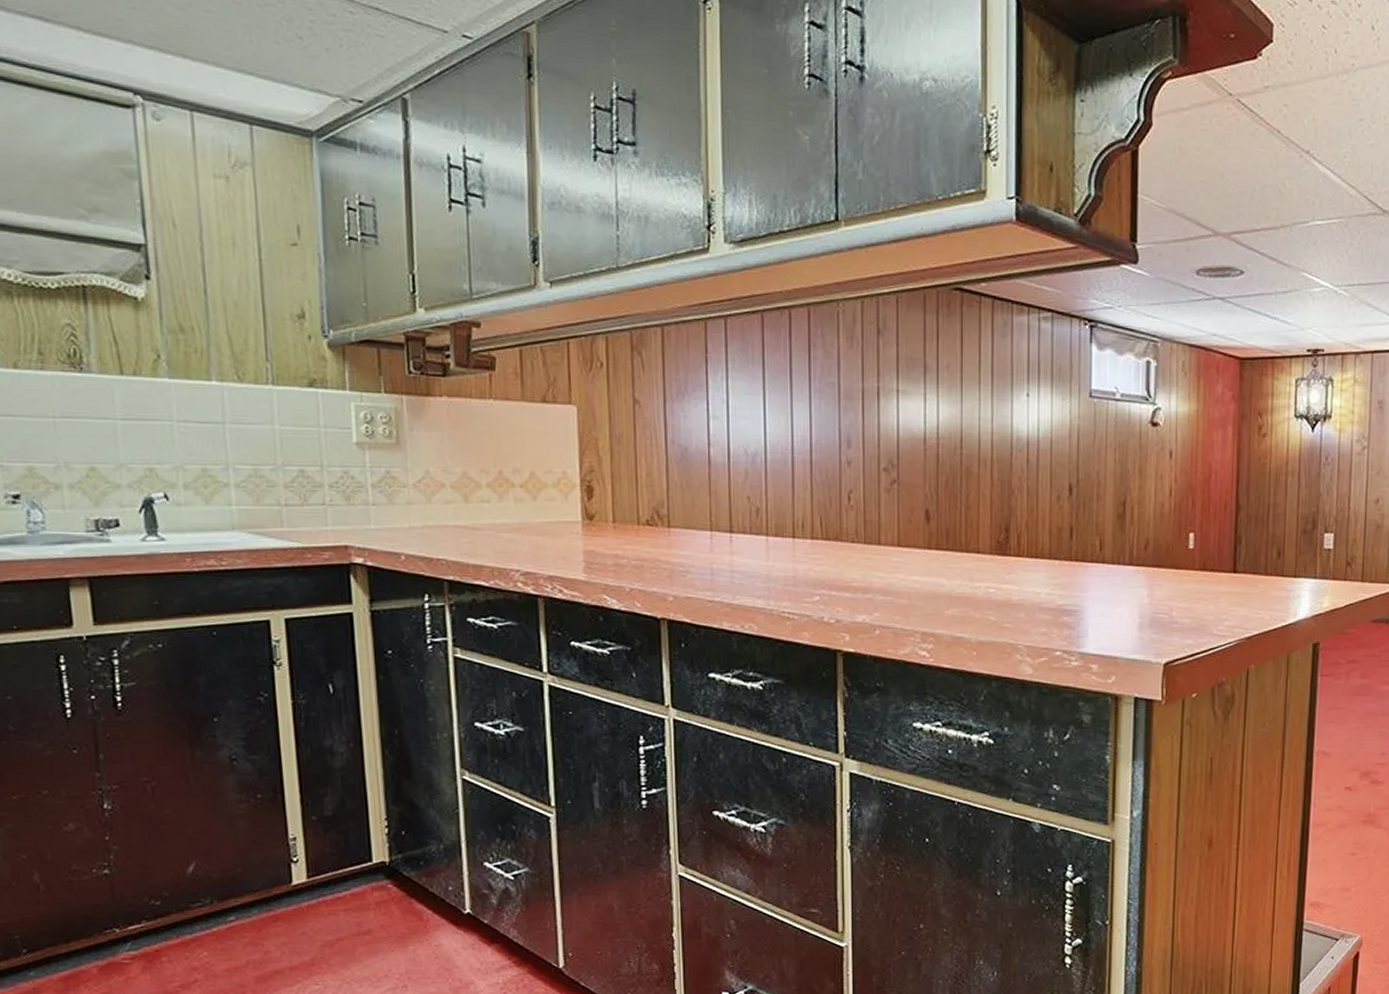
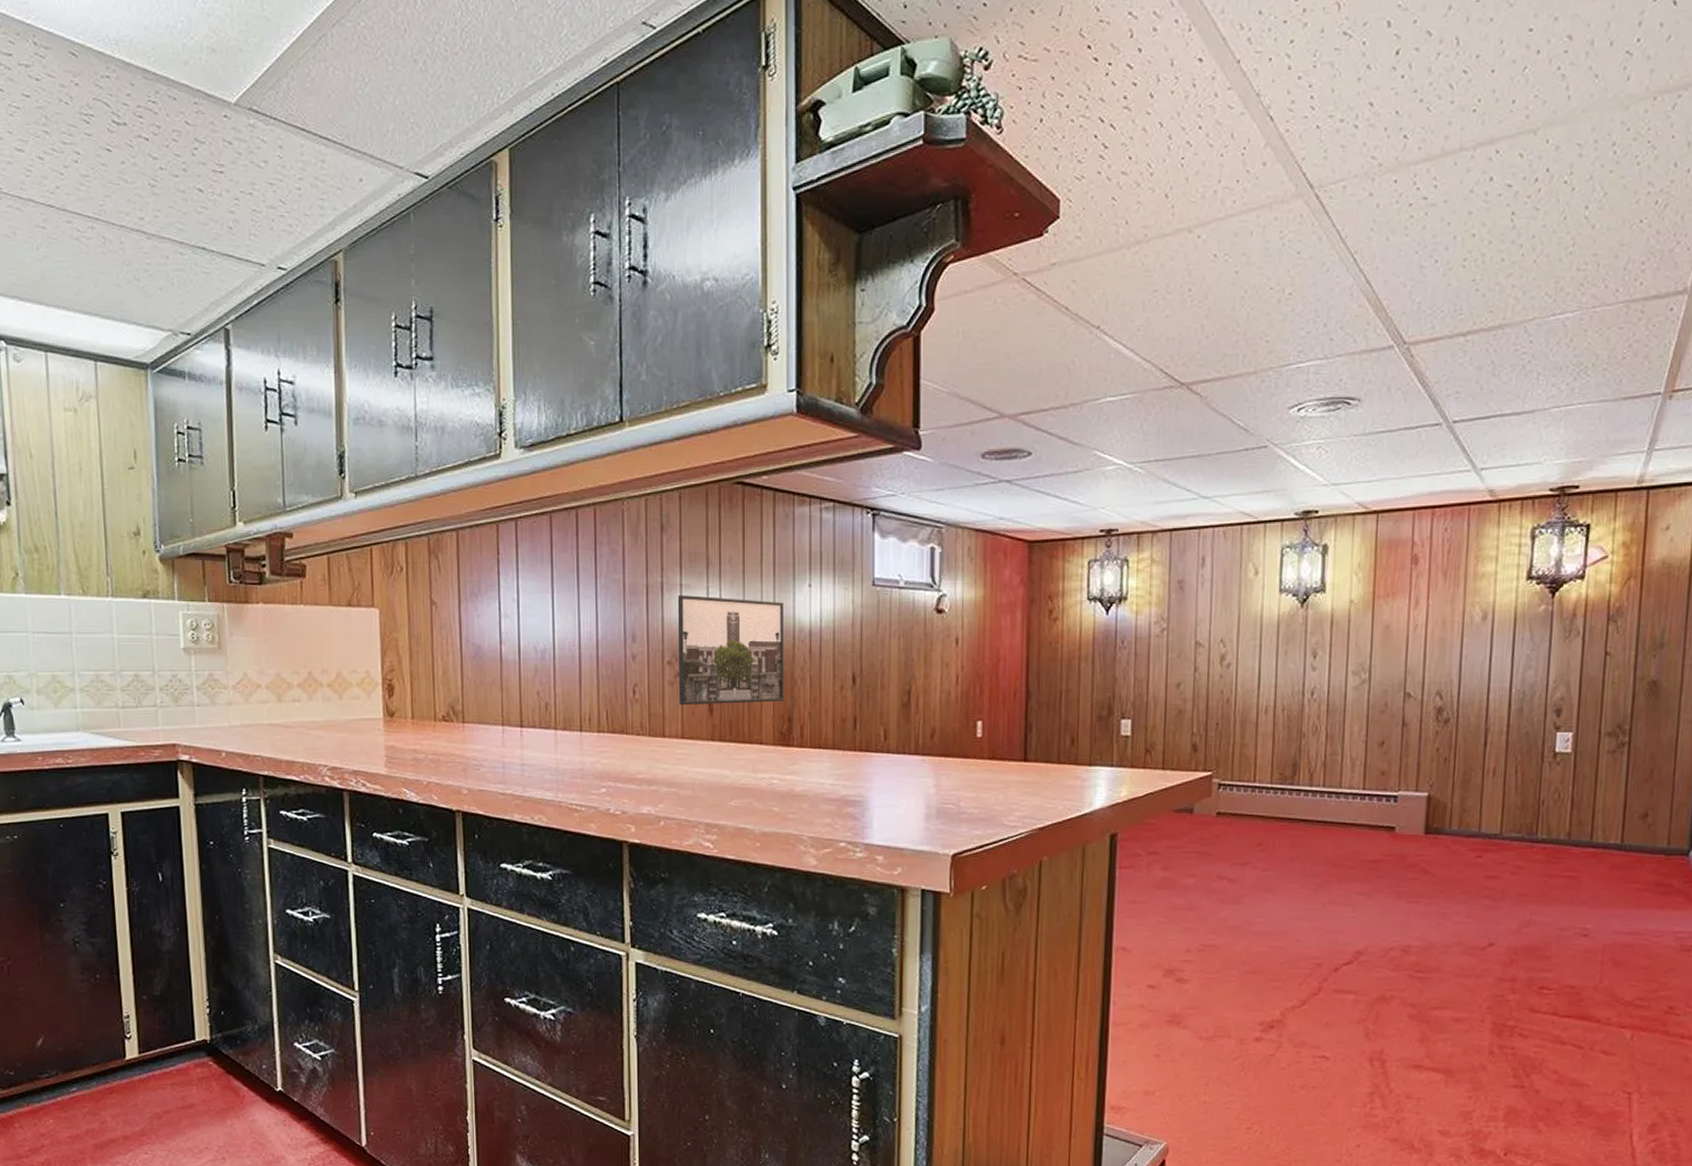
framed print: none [894,401,1001,513] -> present [677,595,783,706]

